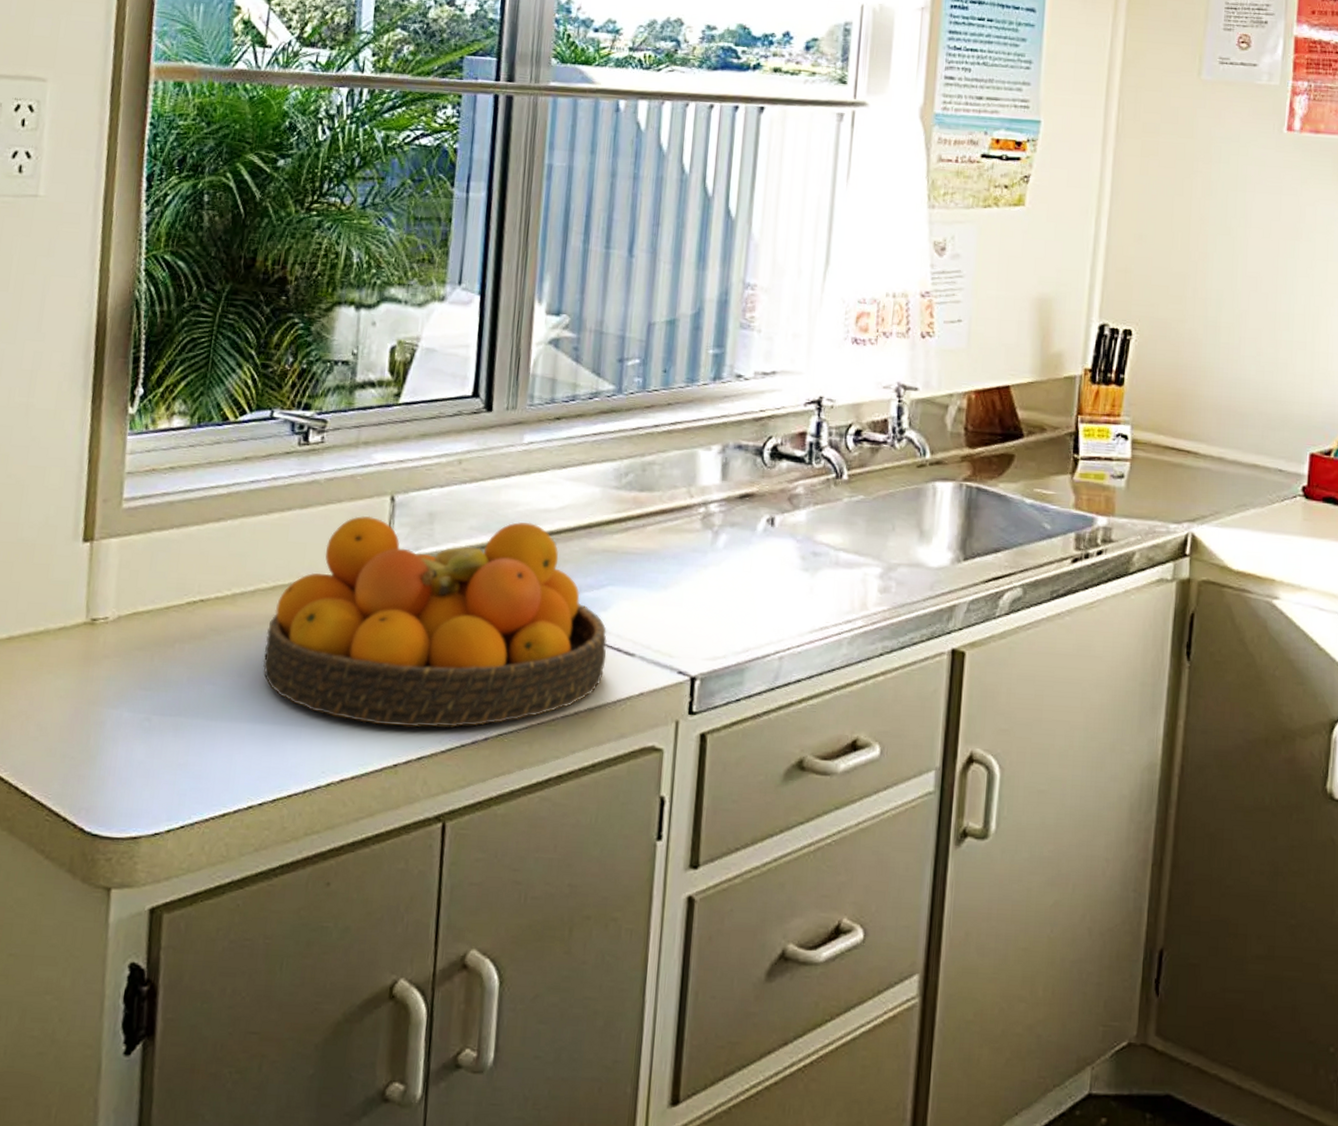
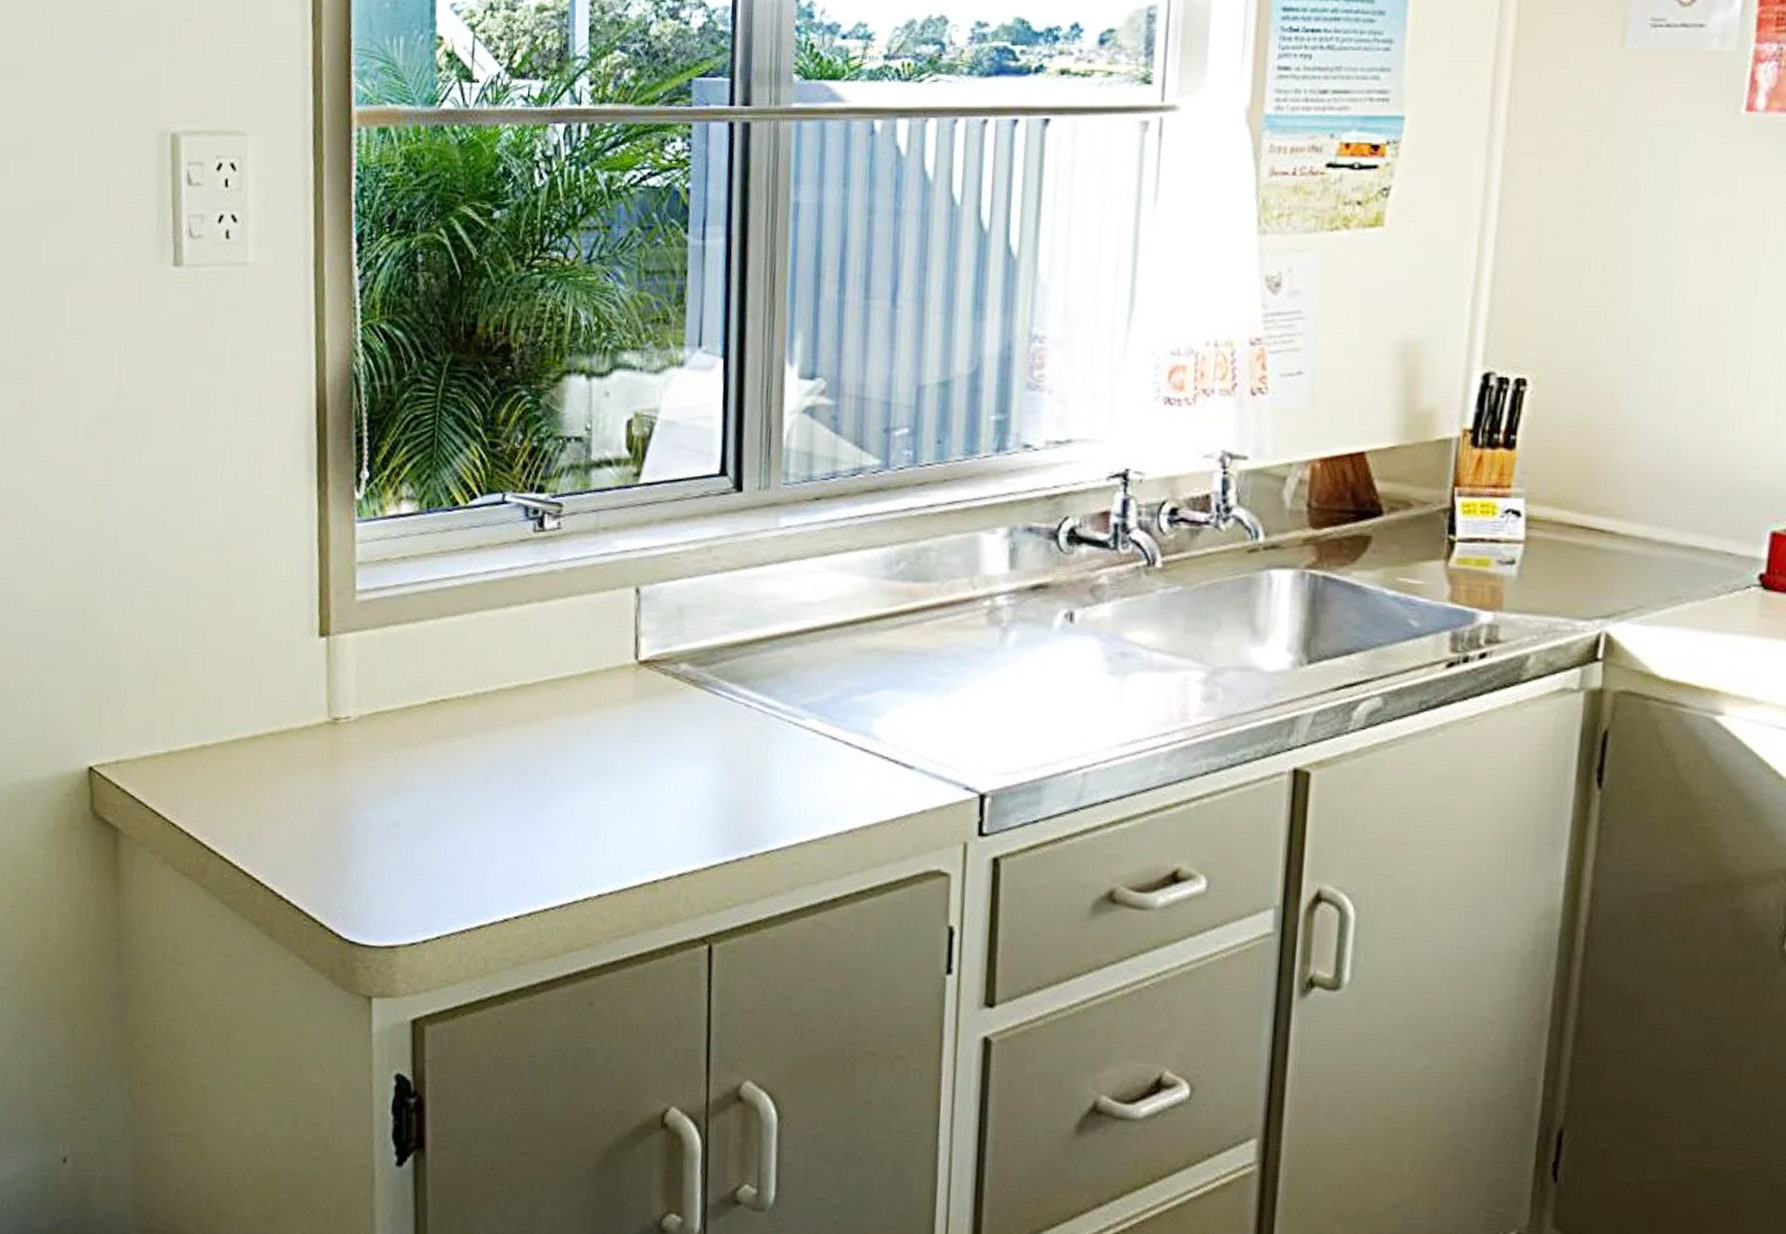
fruit bowl: present [263,516,607,728] -> none [510,609,882,843]

